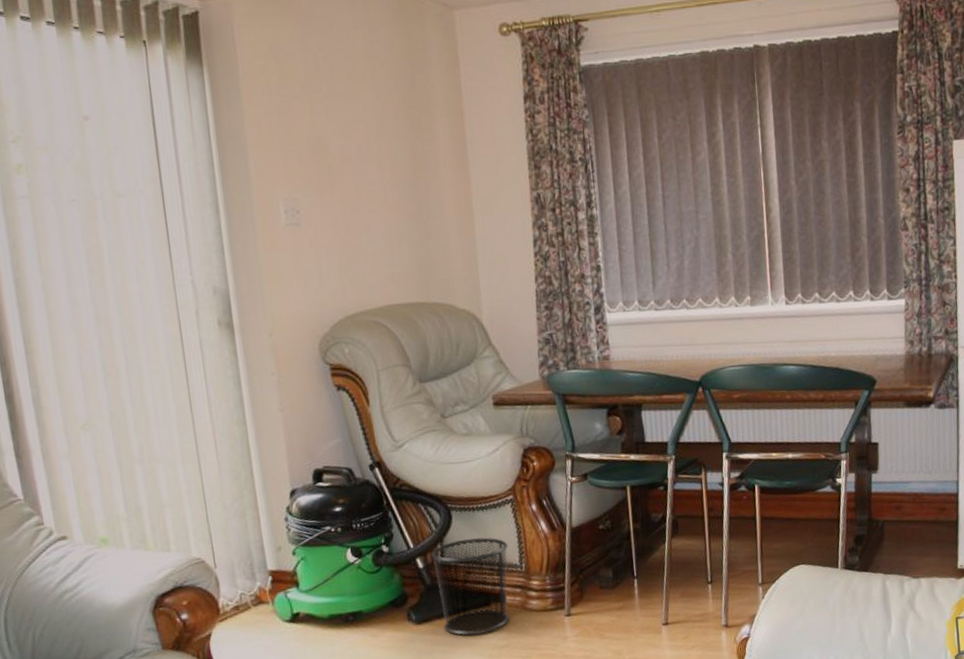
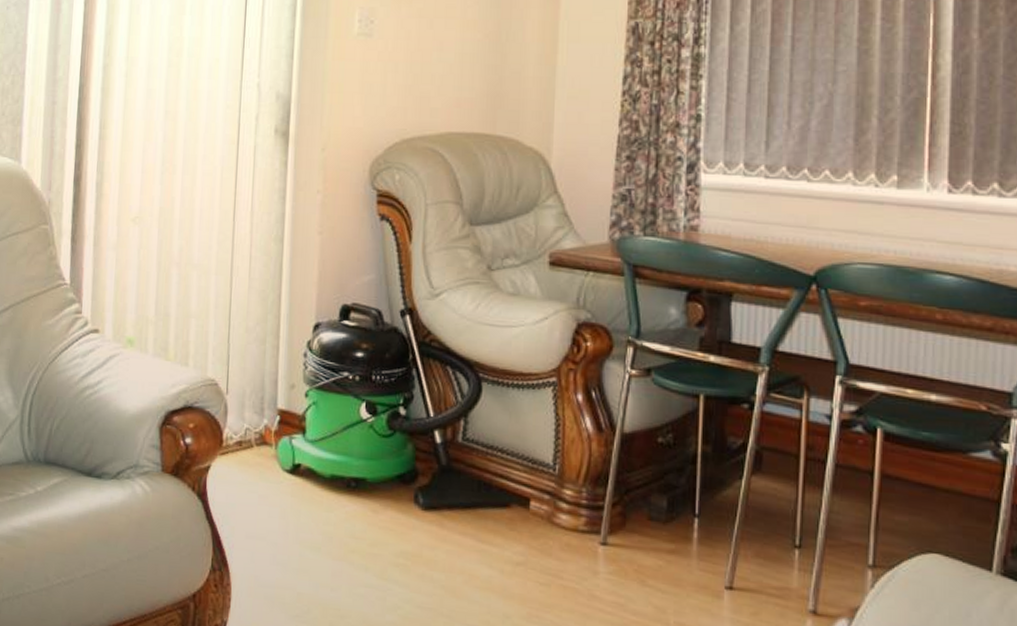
waste bin: present [431,537,509,636] -> none [452,419,542,541]

